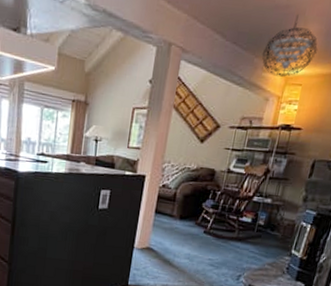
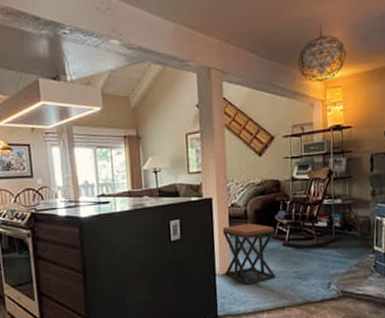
stool: none [142,205,199,263] -> present [222,223,276,285]

